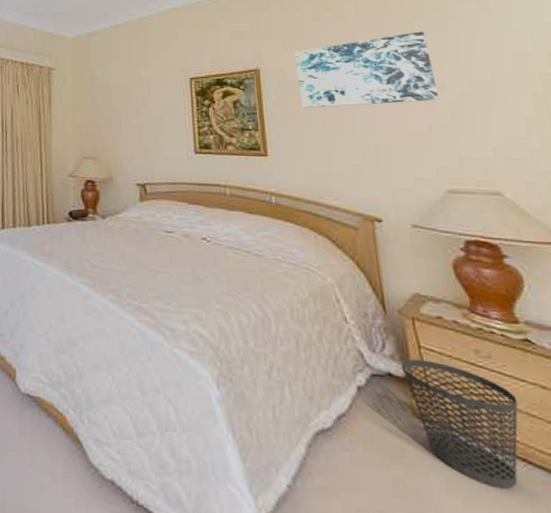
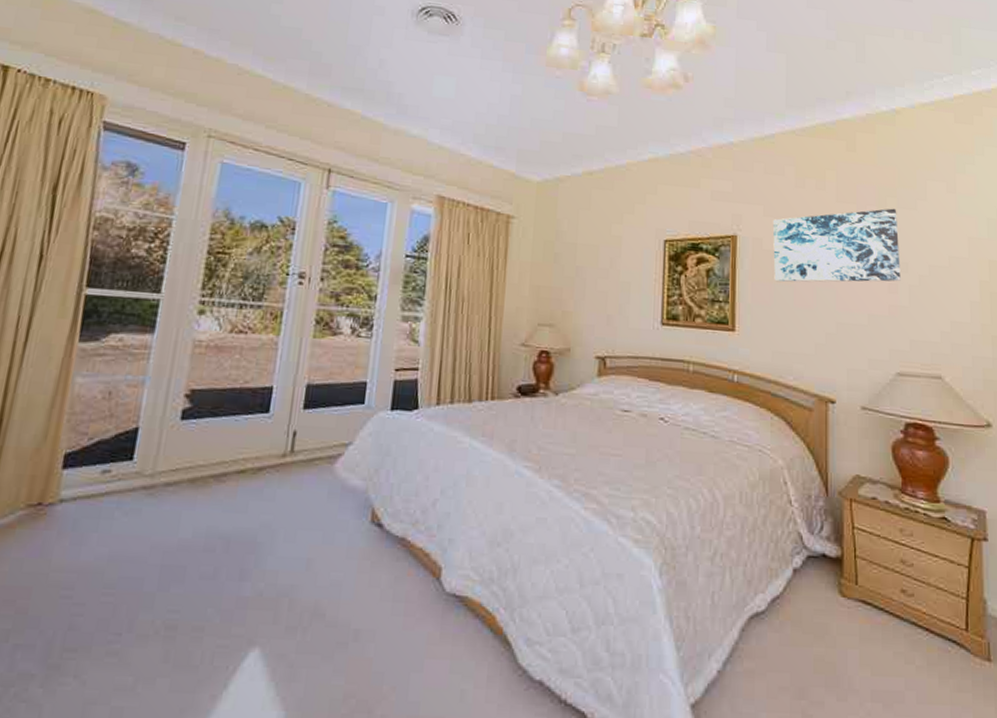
wastebasket: present [401,358,518,489] -> none [835,539,929,657]

